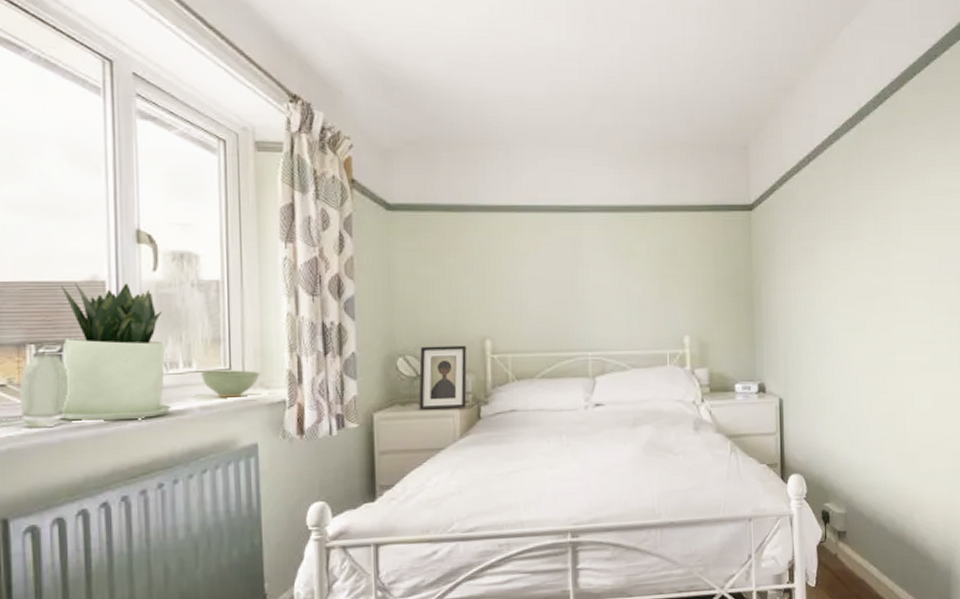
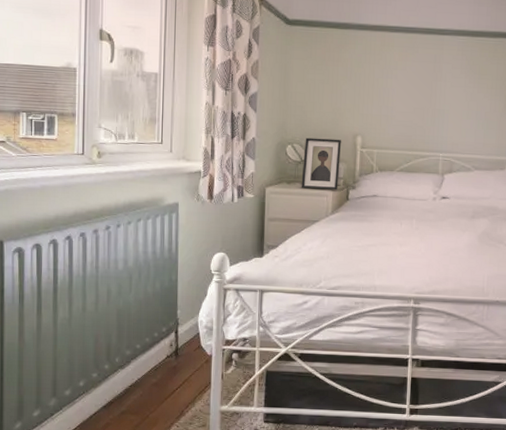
vase: present [19,353,69,428] -> none [14,119,48,176]
planter: present [61,282,172,422] -> none [42,67,119,176]
bowl: present [200,370,261,398] -> none [140,143,184,166]

